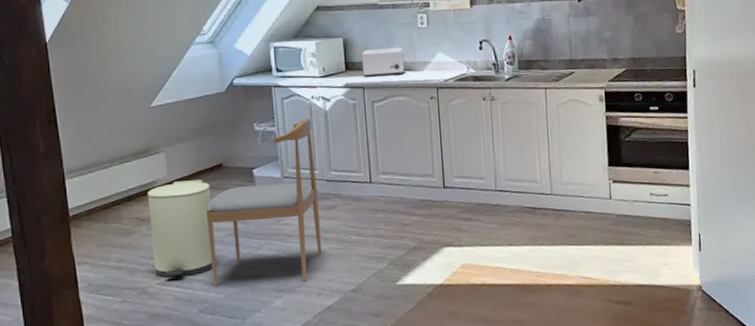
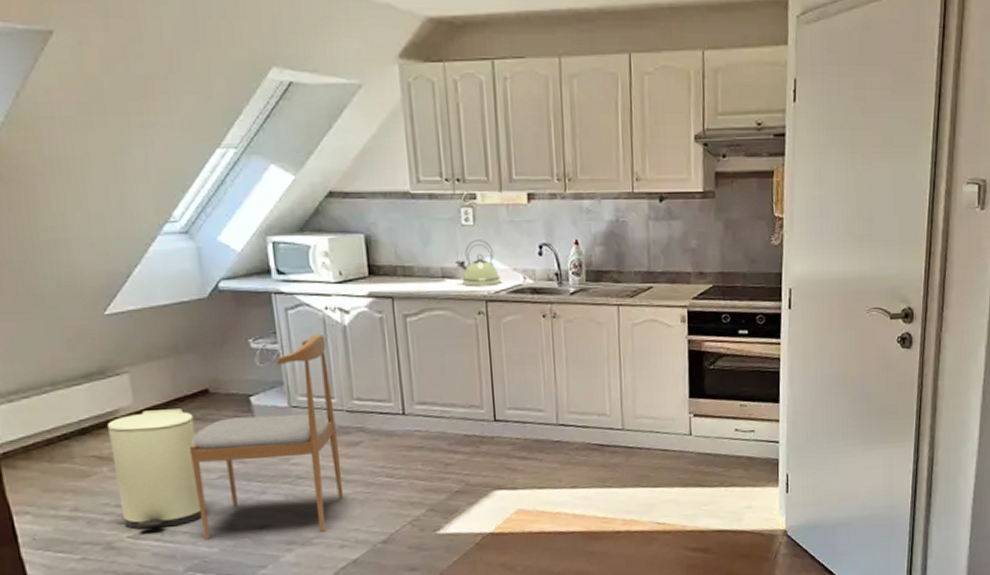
toaster: present [362,47,406,77] -> none [390,249,446,285]
kettle: none [412,39,449,77] -> present [454,240,501,287]

